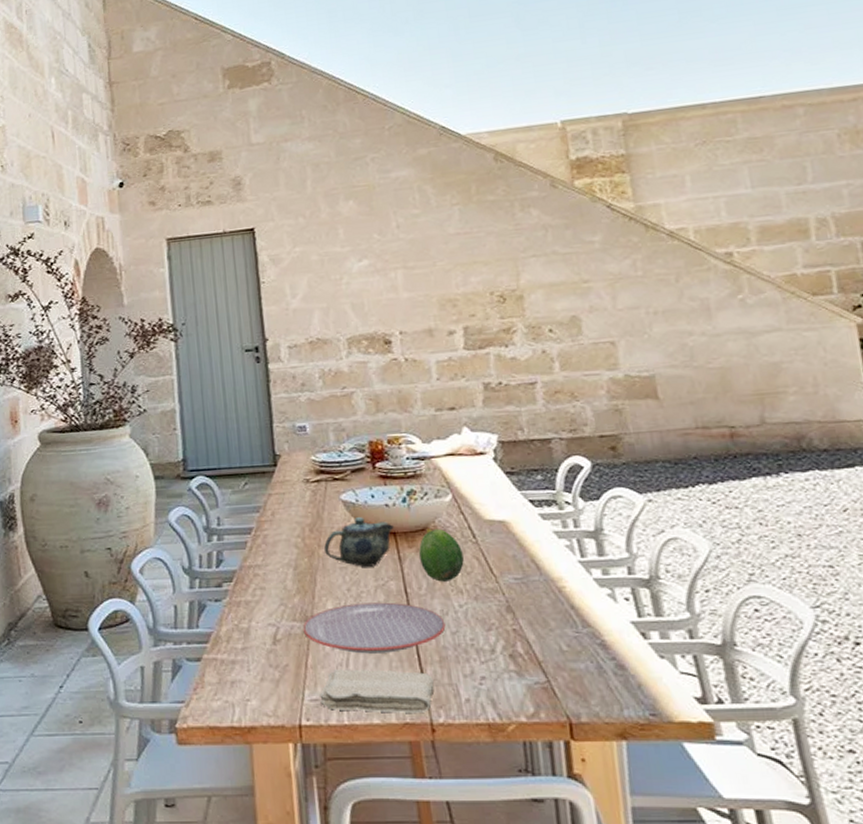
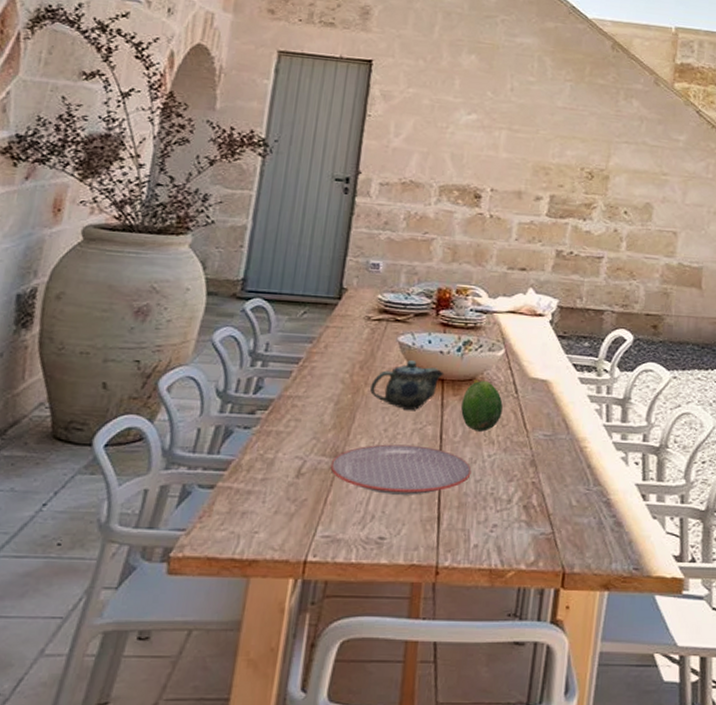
washcloth: present [319,669,434,713] -> none [331,507,448,555]

